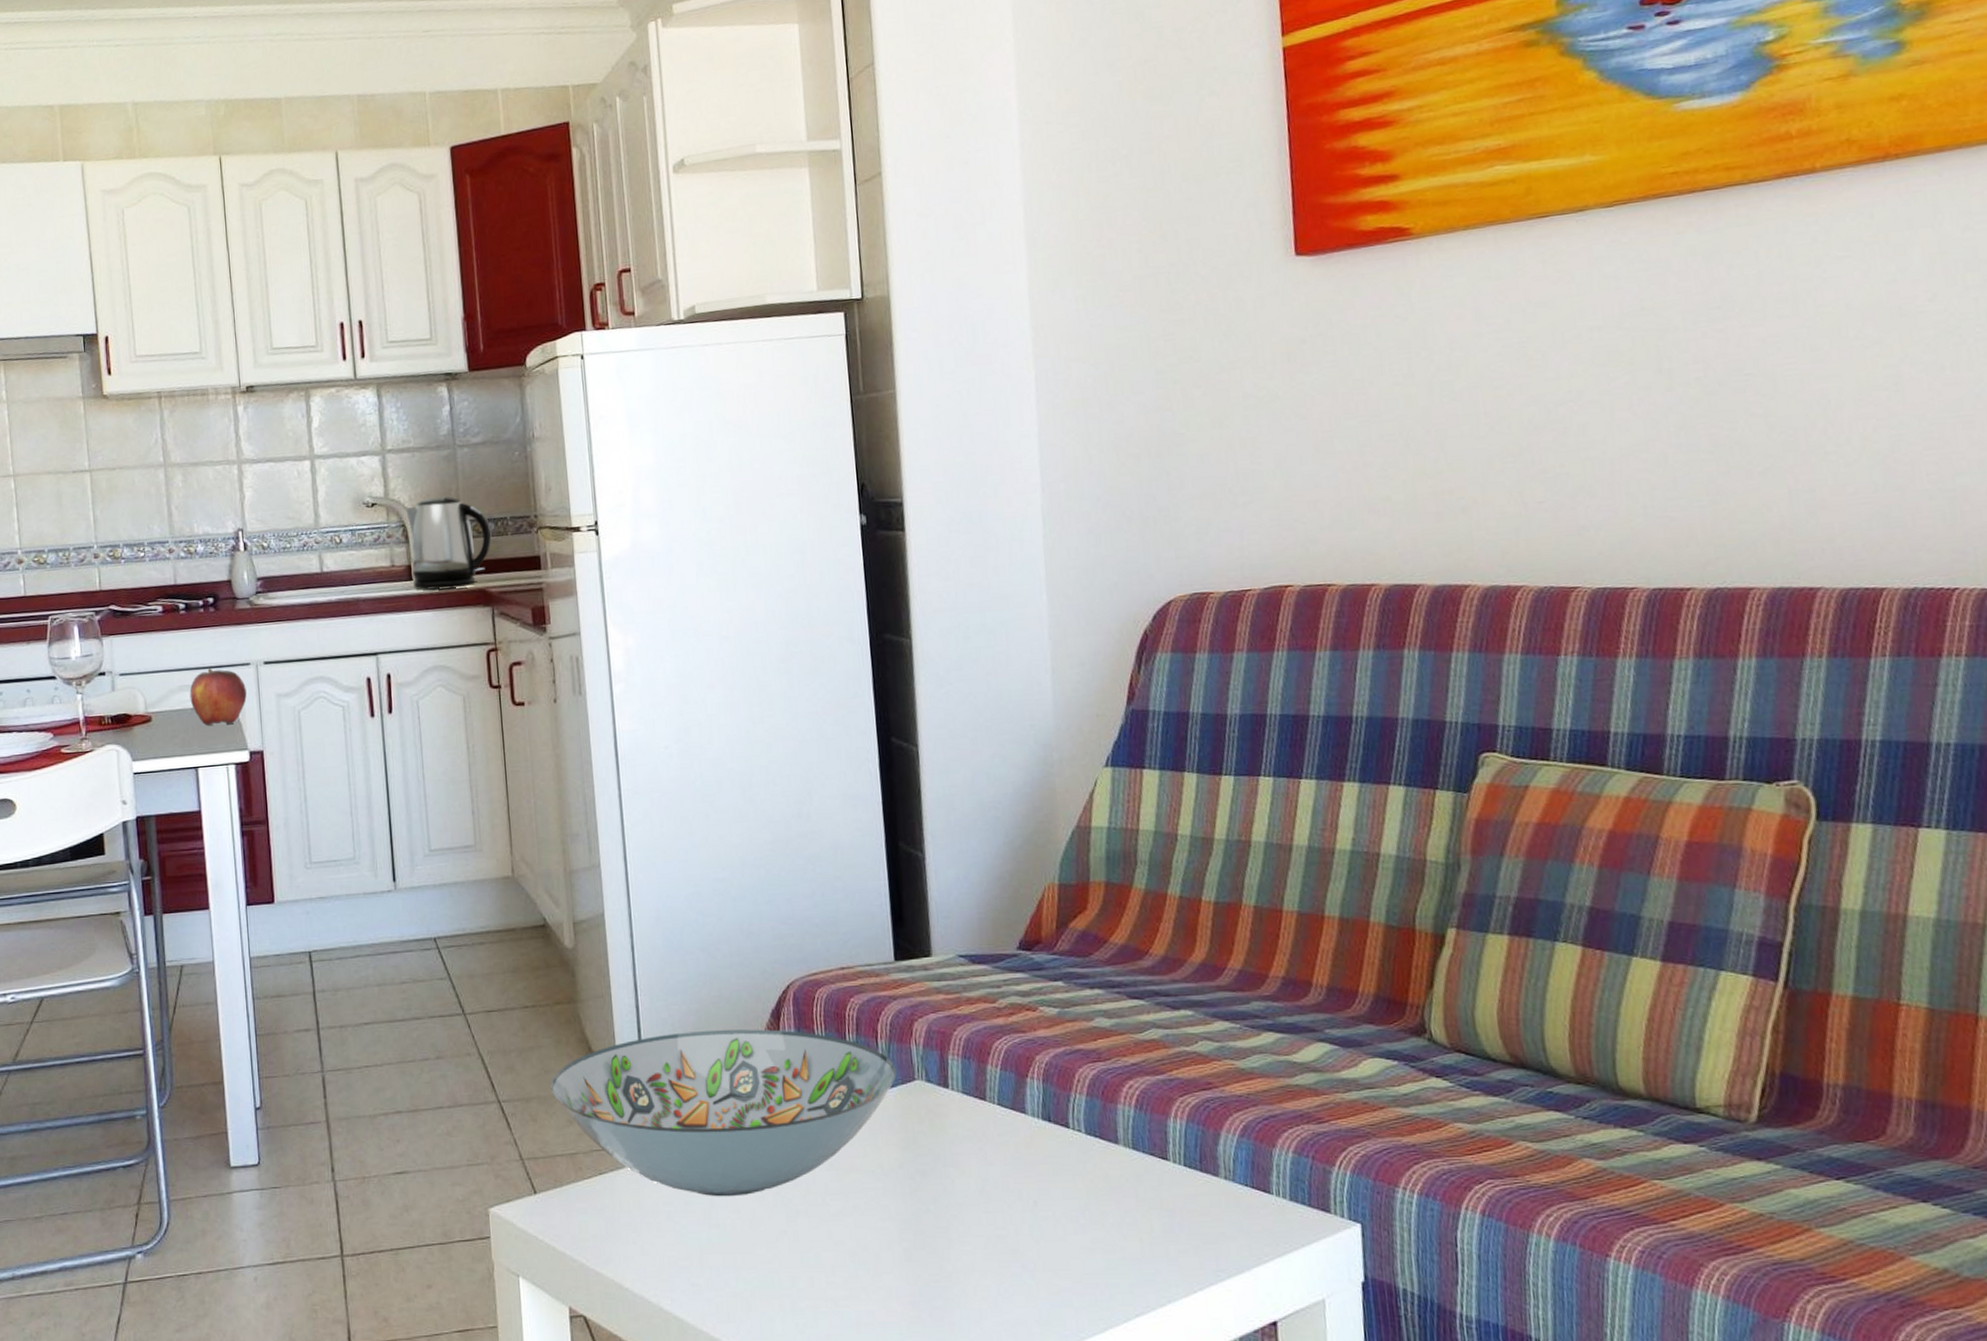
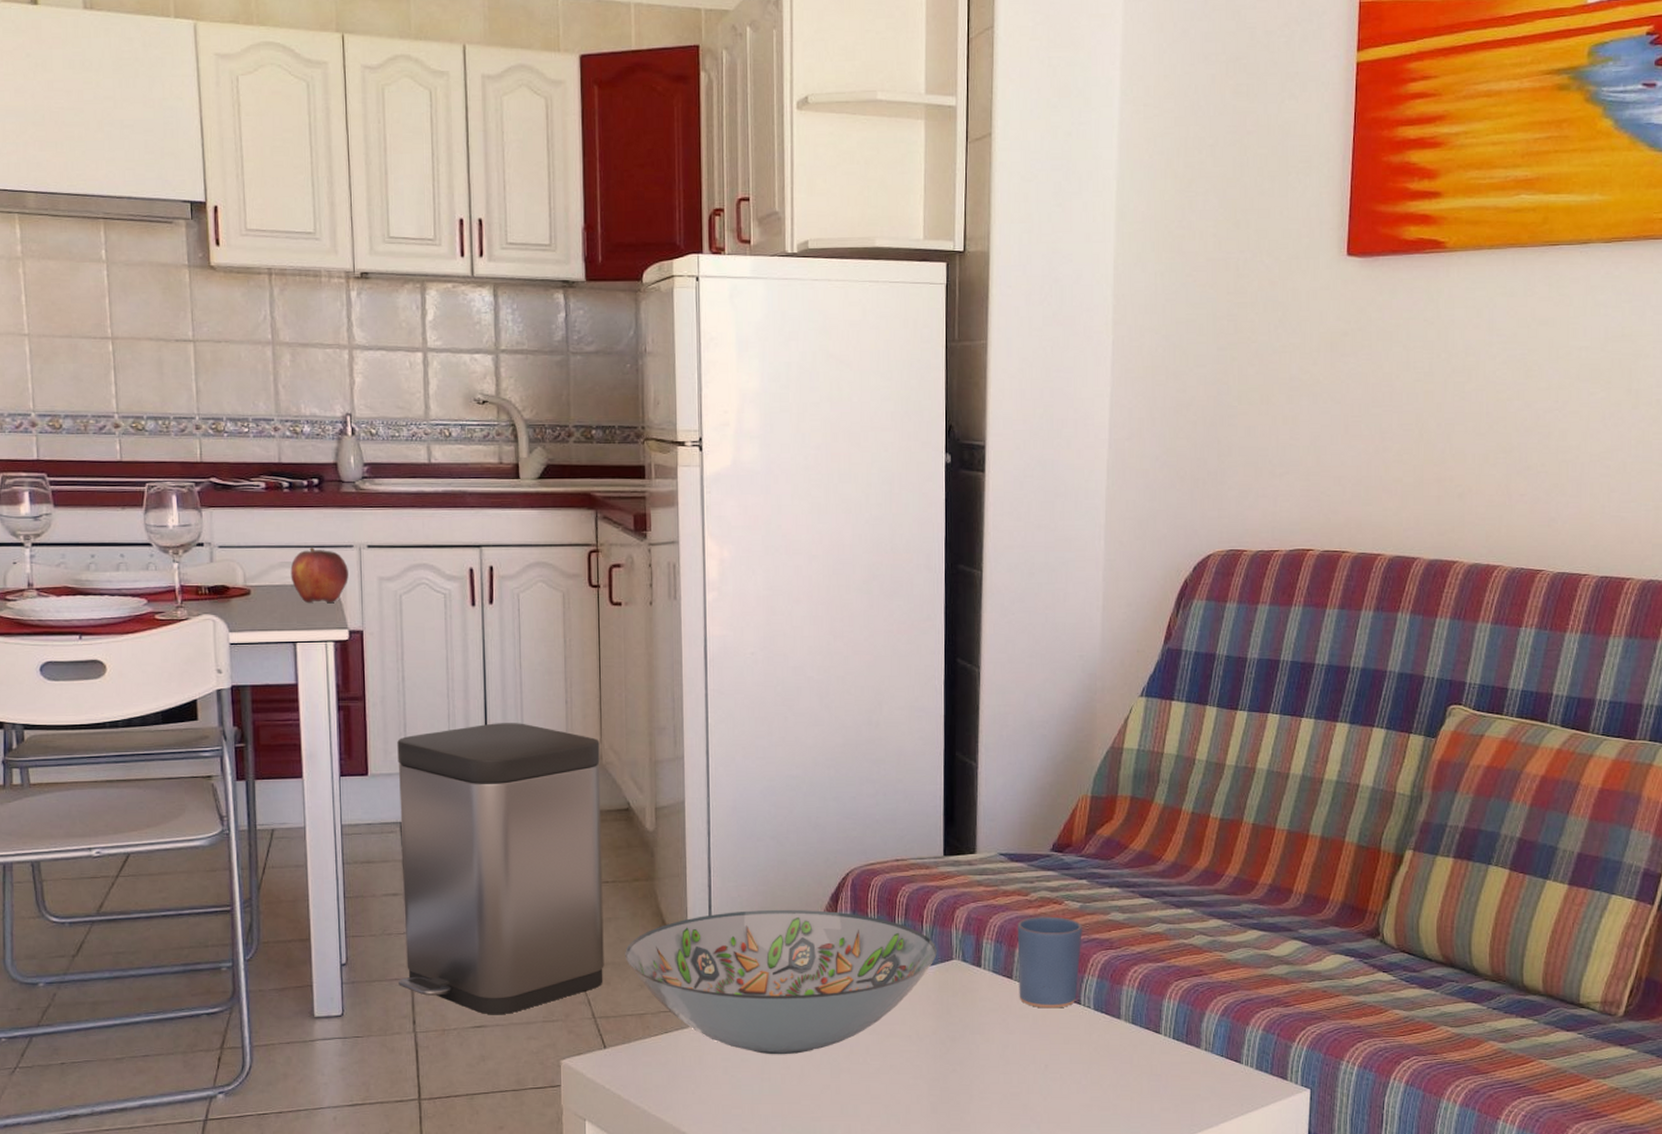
pedal bin: none [302,838,529,1160] -> present [397,723,604,1015]
kettle: present [406,496,492,590] -> none [516,400,600,490]
mug: none [986,1025,1064,1134] -> present [1017,916,1082,1009]

